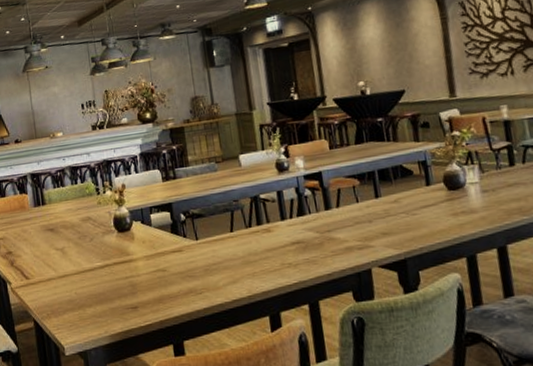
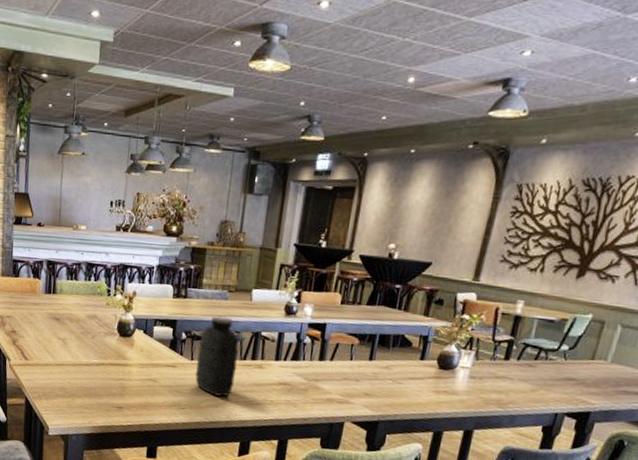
water jug: none [200,188,247,272] -> present [195,316,239,397]

